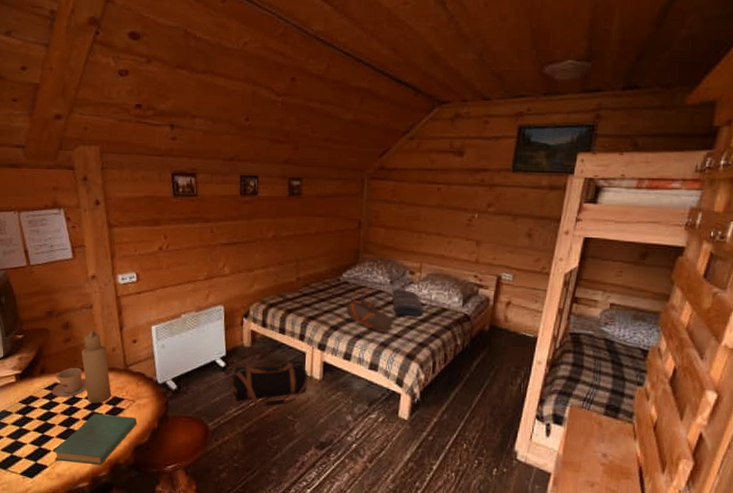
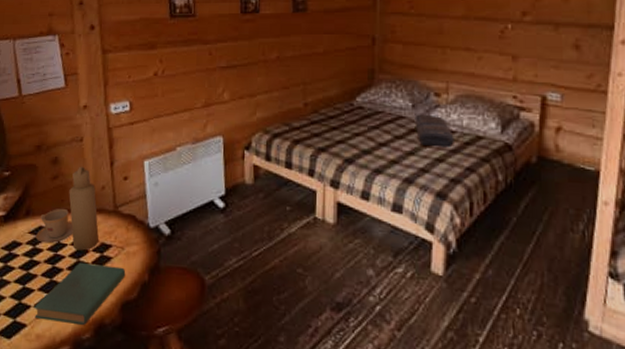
duffel bag: present [231,360,309,407] -> none [231,200,320,257]
backpack: present [346,289,393,333] -> none [362,114,418,167]

